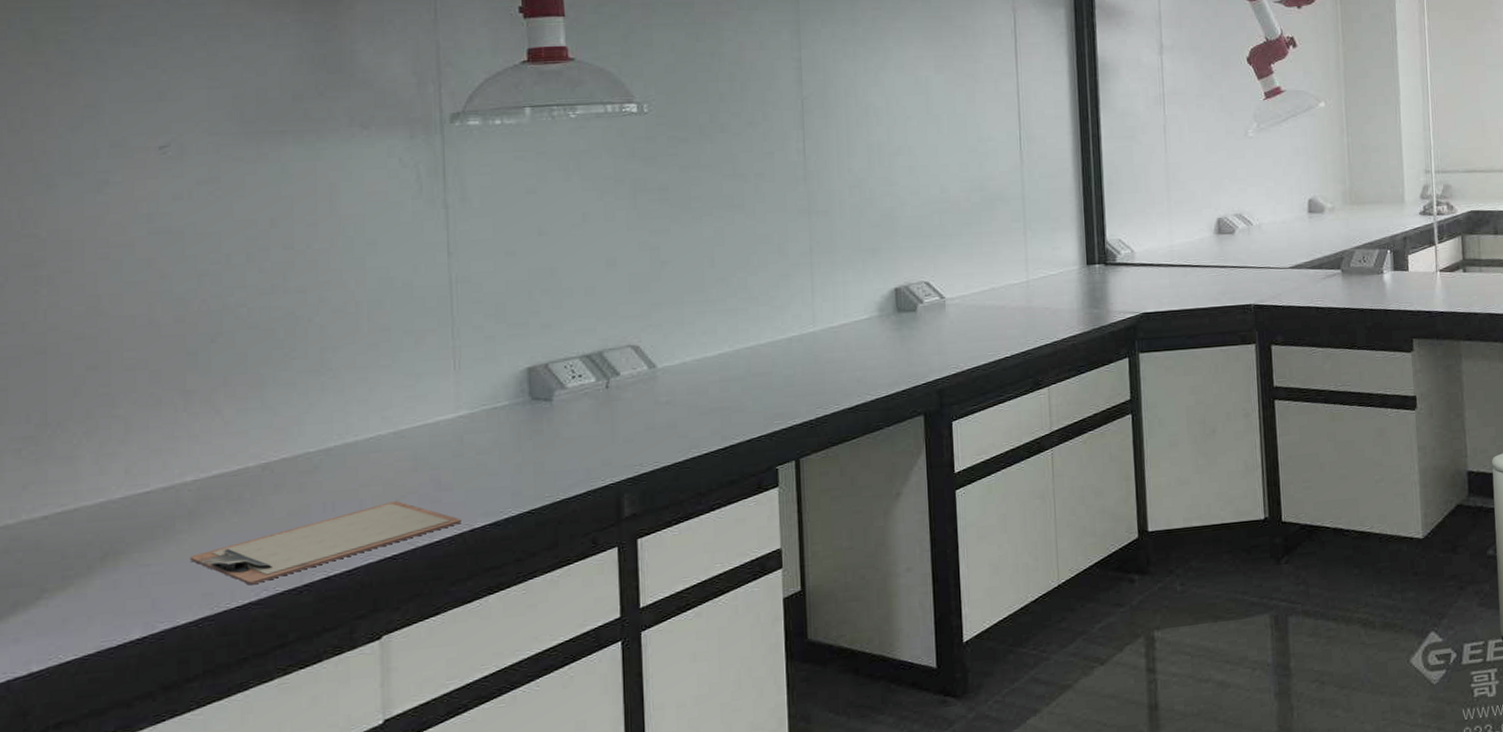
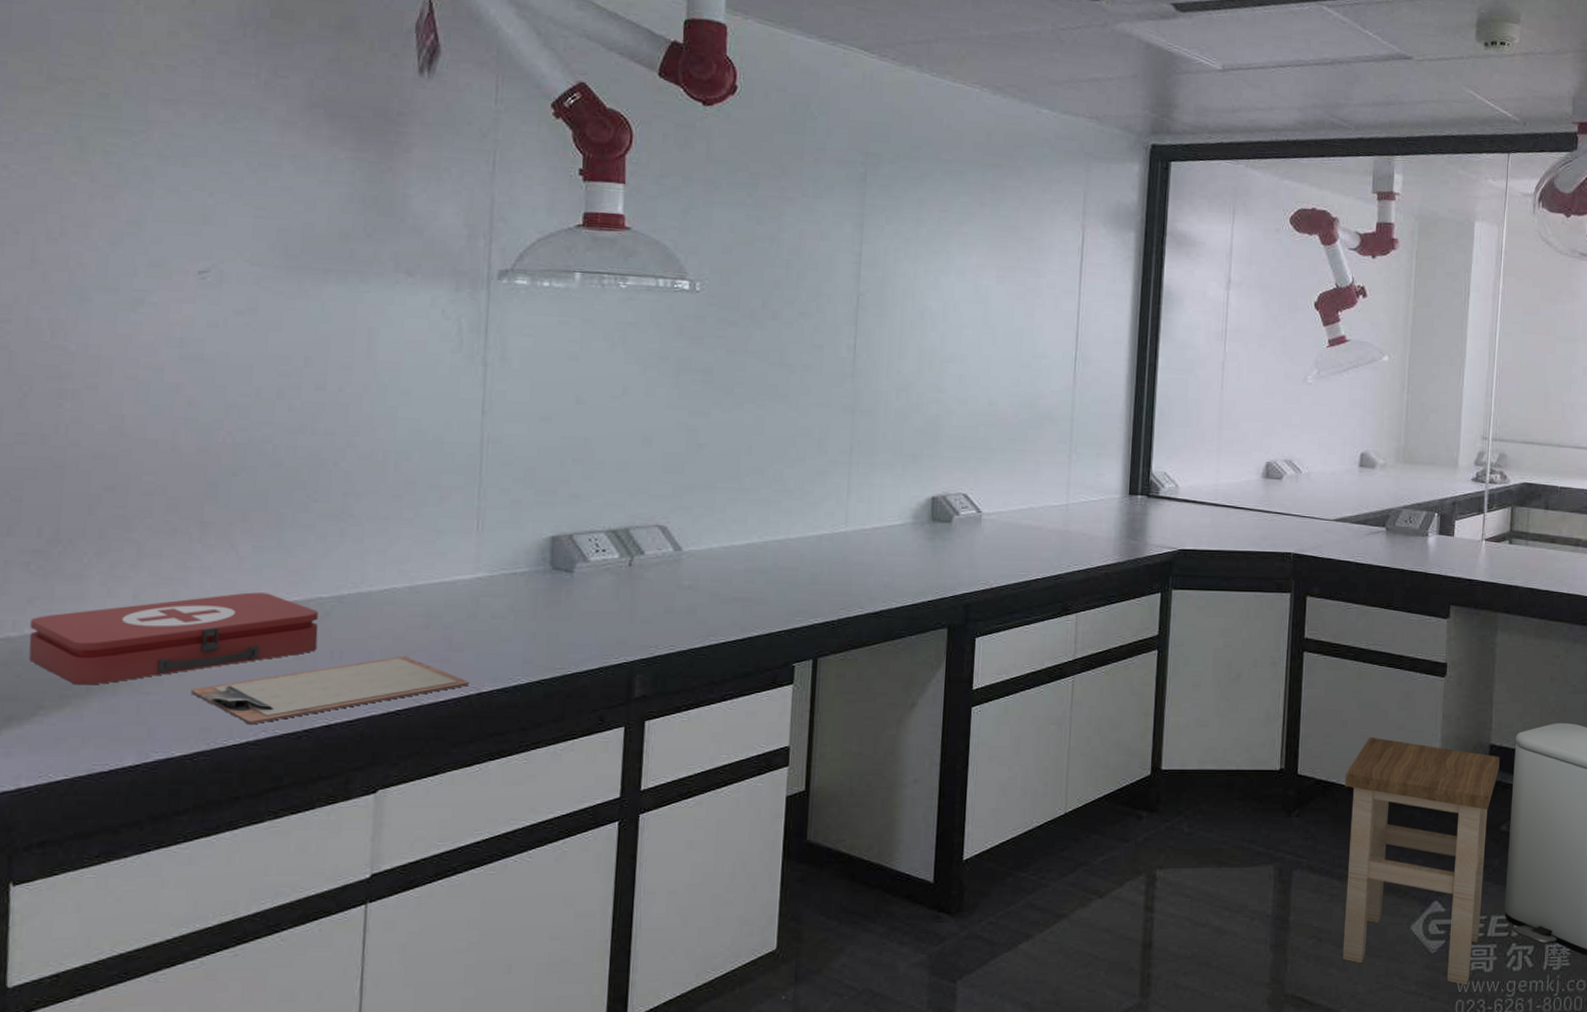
first aid kit: none [27,453,309,565] -> present [29,592,319,685]
stool: none [1329,476,1479,713] -> present [1342,737,1500,986]

